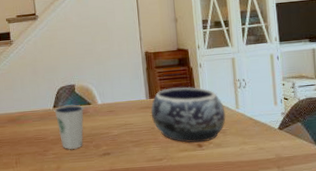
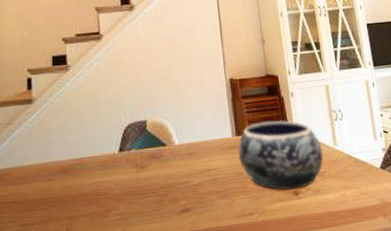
dixie cup: present [54,104,84,150] -> none [120,146,158,208]

